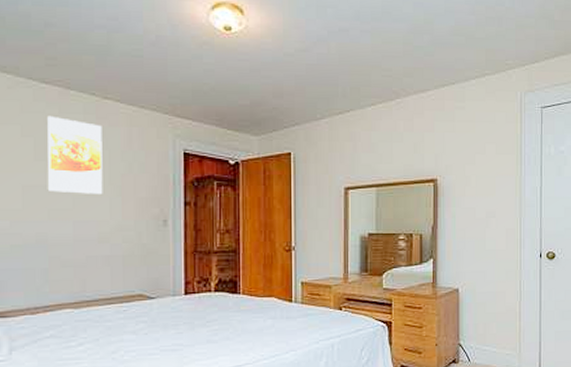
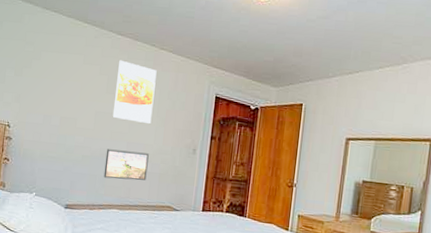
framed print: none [45,232,106,271] -> present [103,149,149,181]

